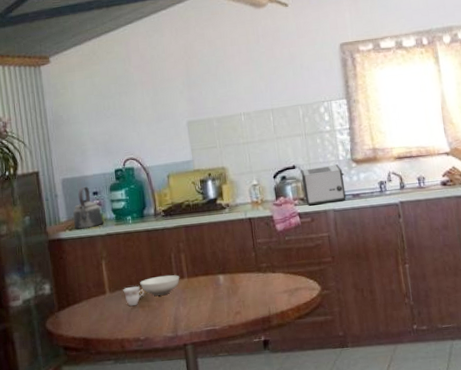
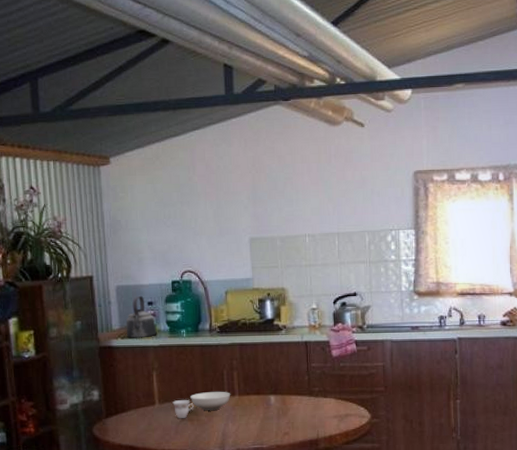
toaster: present [300,164,346,206] -> none [361,295,405,334]

